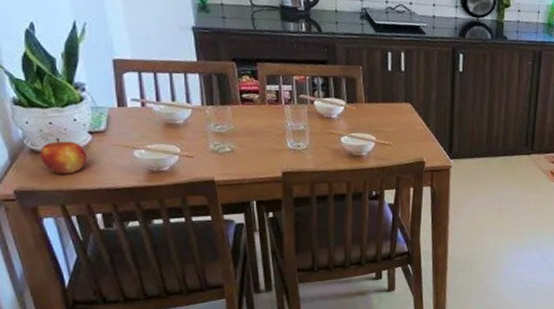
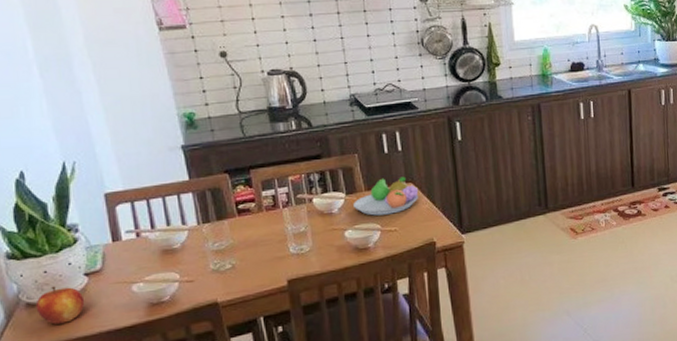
fruit bowl: none [353,94,416,129] -> present [353,176,419,216]

